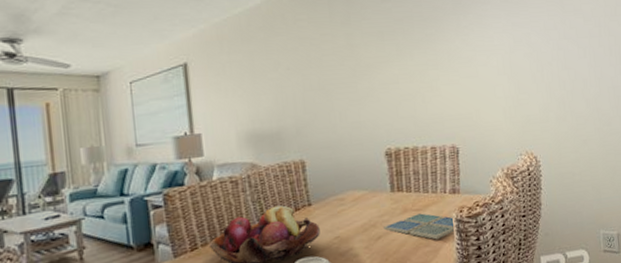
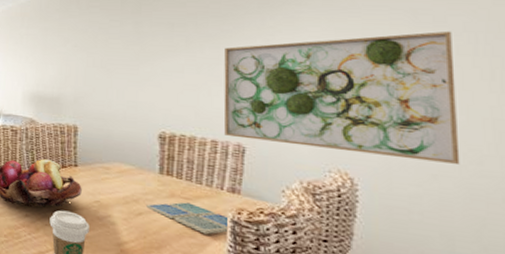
wall art: none [431,17,599,140] -> present [223,30,460,164]

